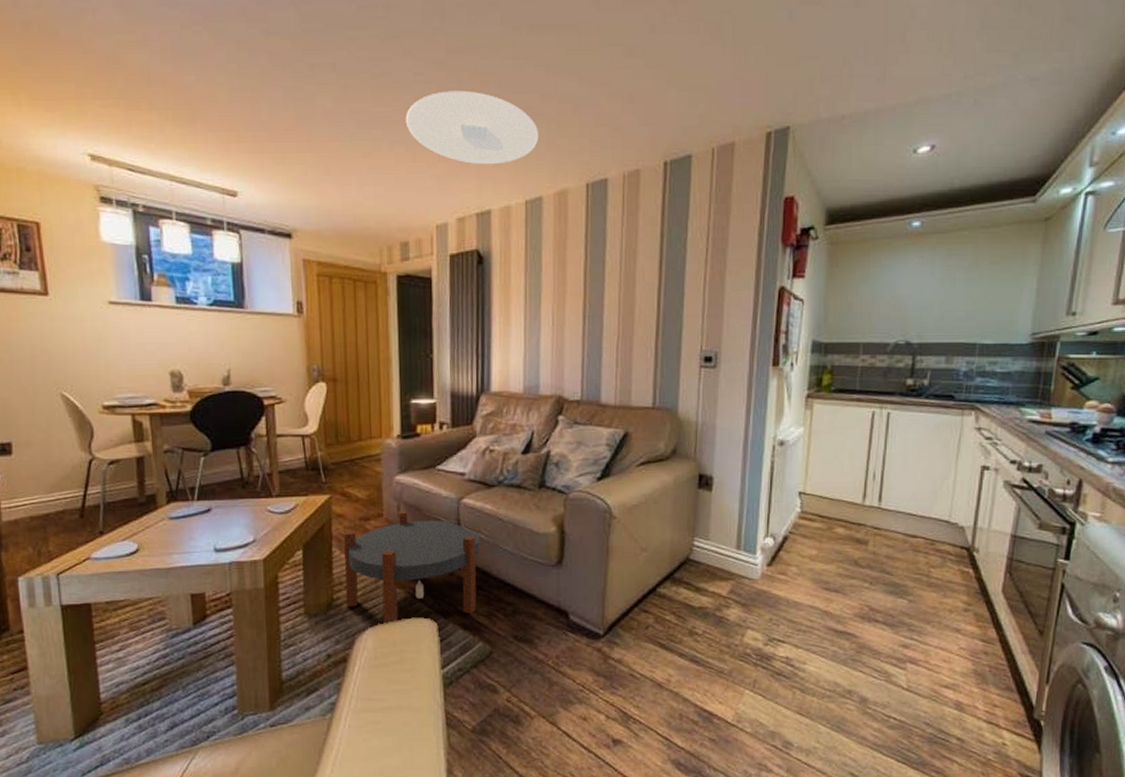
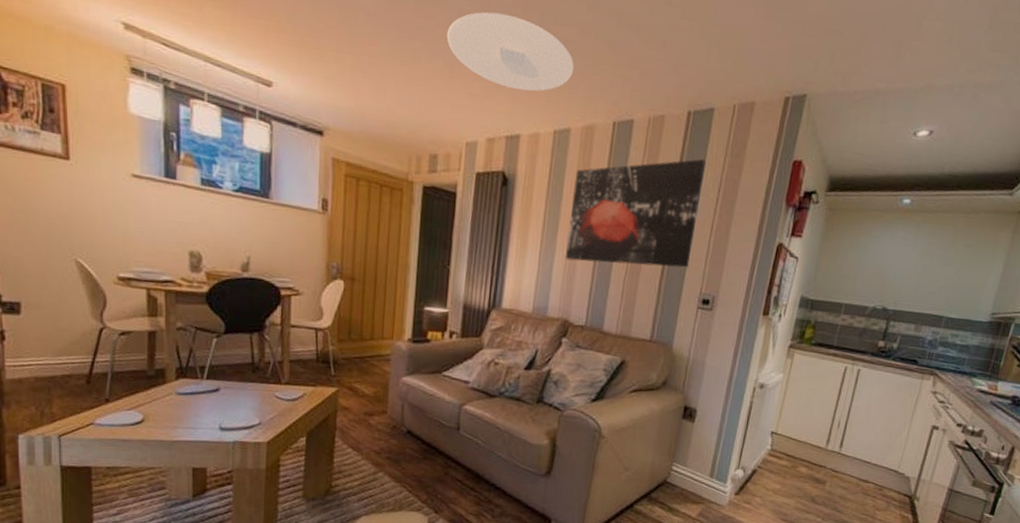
side table: present [344,511,480,623] -> none [344,410,477,513]
wall art: none [551,208,690,333] -> present [565,158,707,268]

